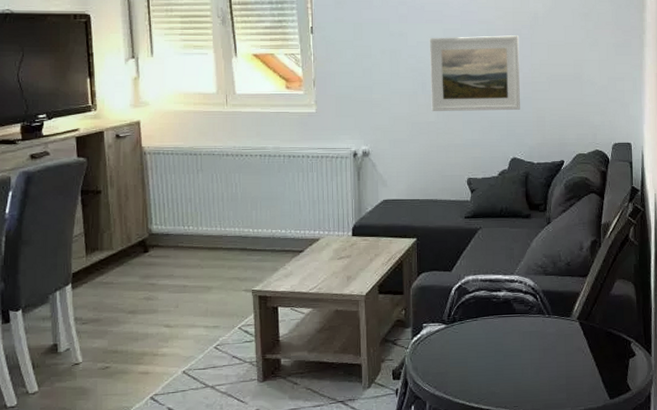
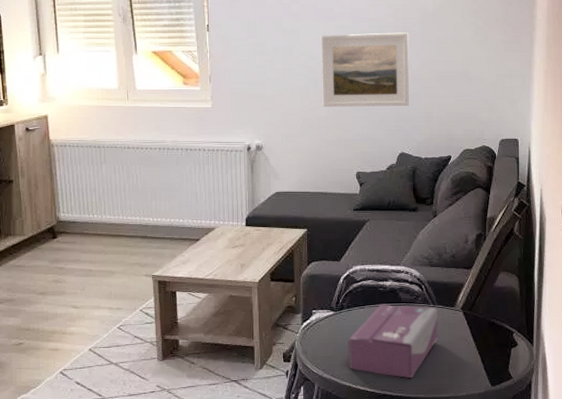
tissue box: none [460,315,554,394] -> present [347,304,438,379]

